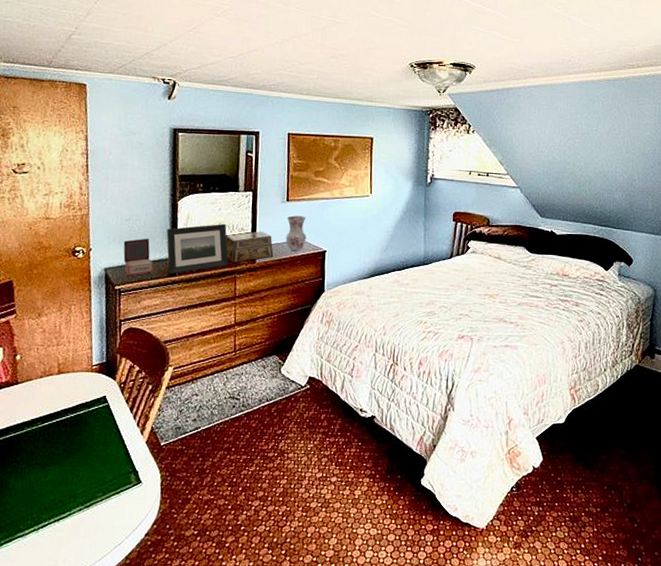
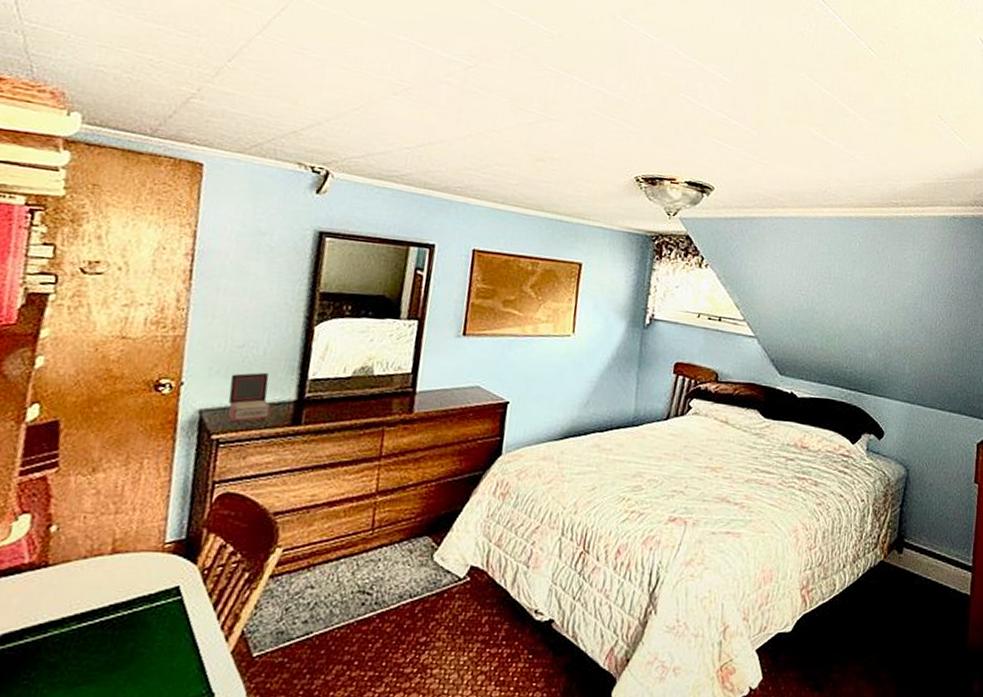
picture frame: present [166,223,229,274] -> none [290,359,379,423]
decorative box: present [225,231,274,264] -> none [374,372,439,412]
vase: present [285,215,307,251] -> none [456,354,487,400]

